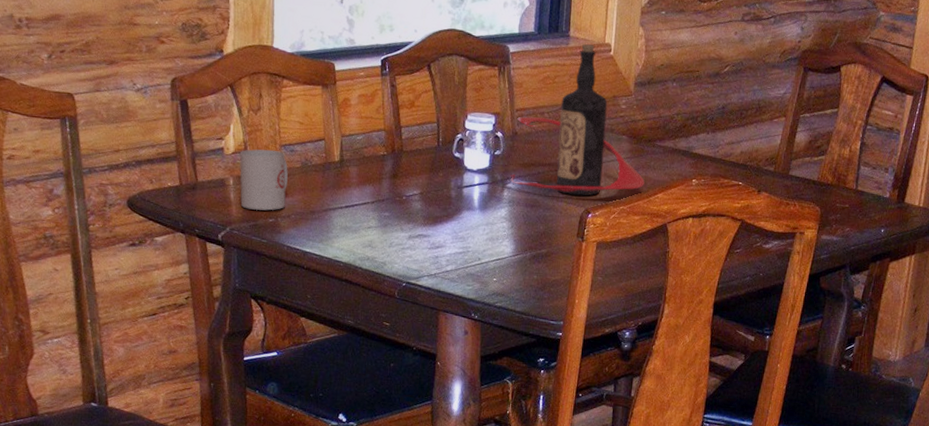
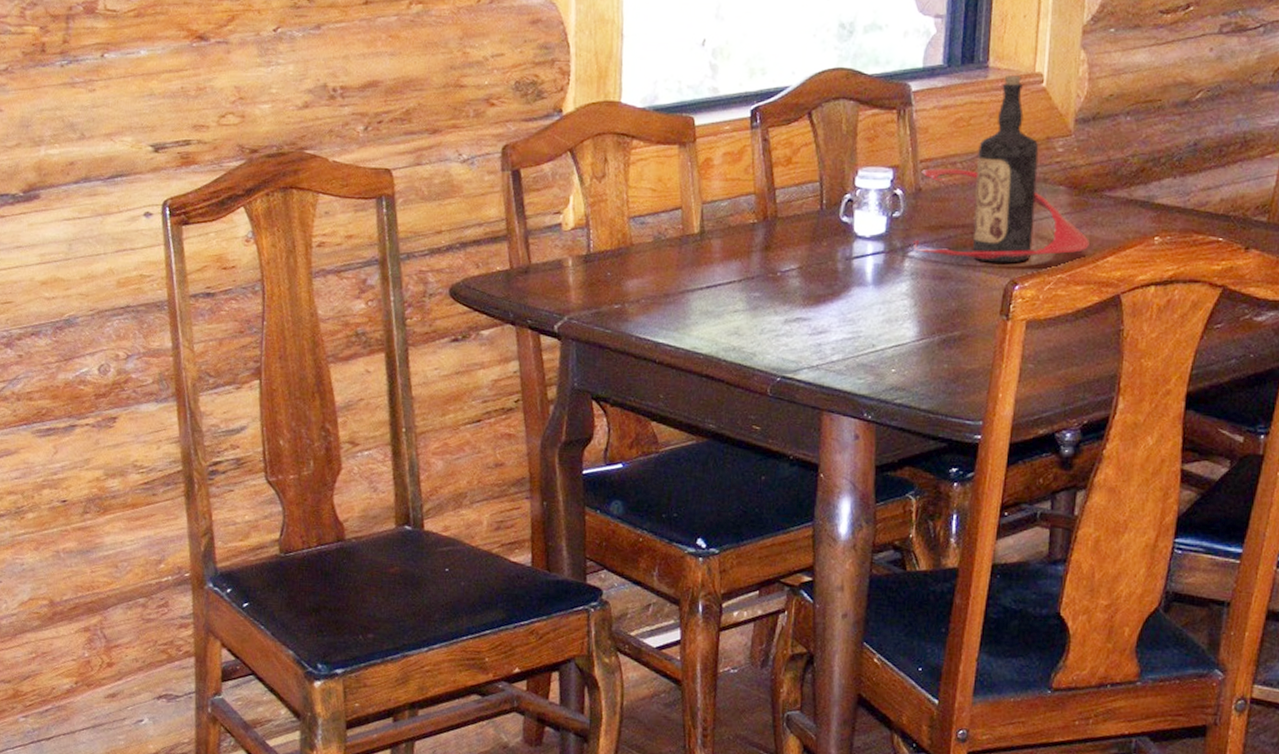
mug: present [239,149,288,211] -> none [580,222,638,295]

